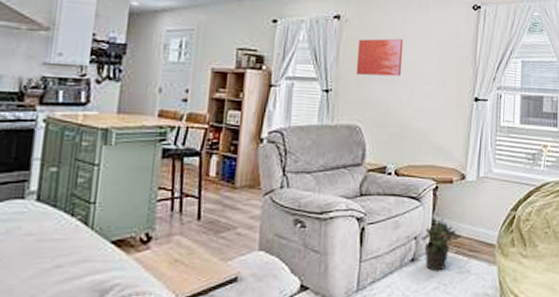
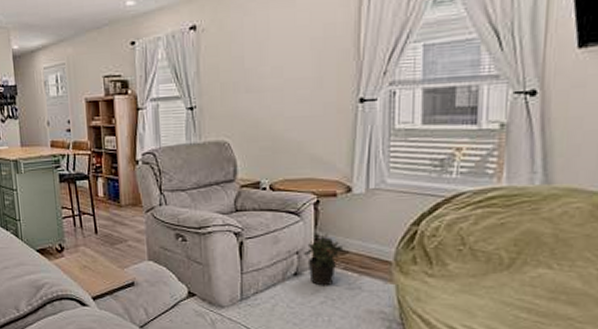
wall art: present [355,38,404,77] -> none [217,41,269,89]

